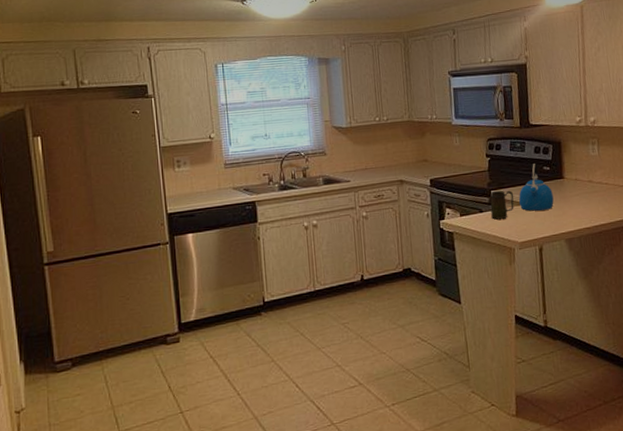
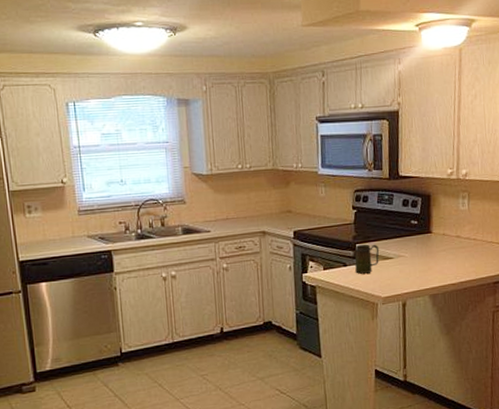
kettle: present [519,162,554,211] -> none [384,216,420,266]

